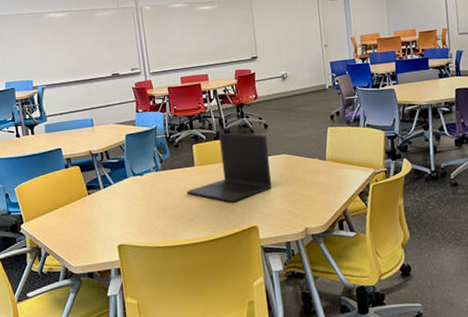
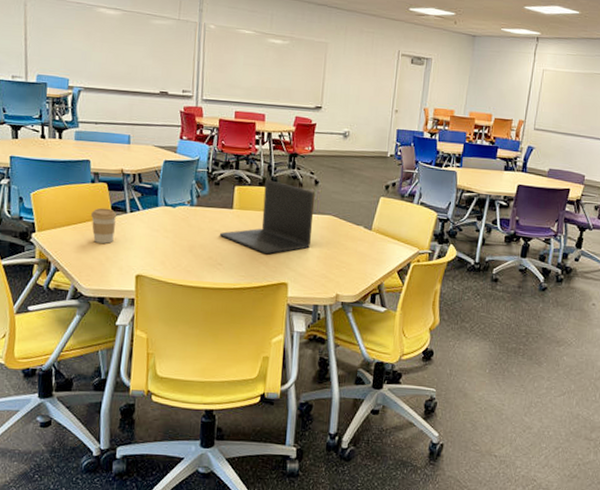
coffee cup: none [69,188,93,222] -> present [90,207,117,244]

